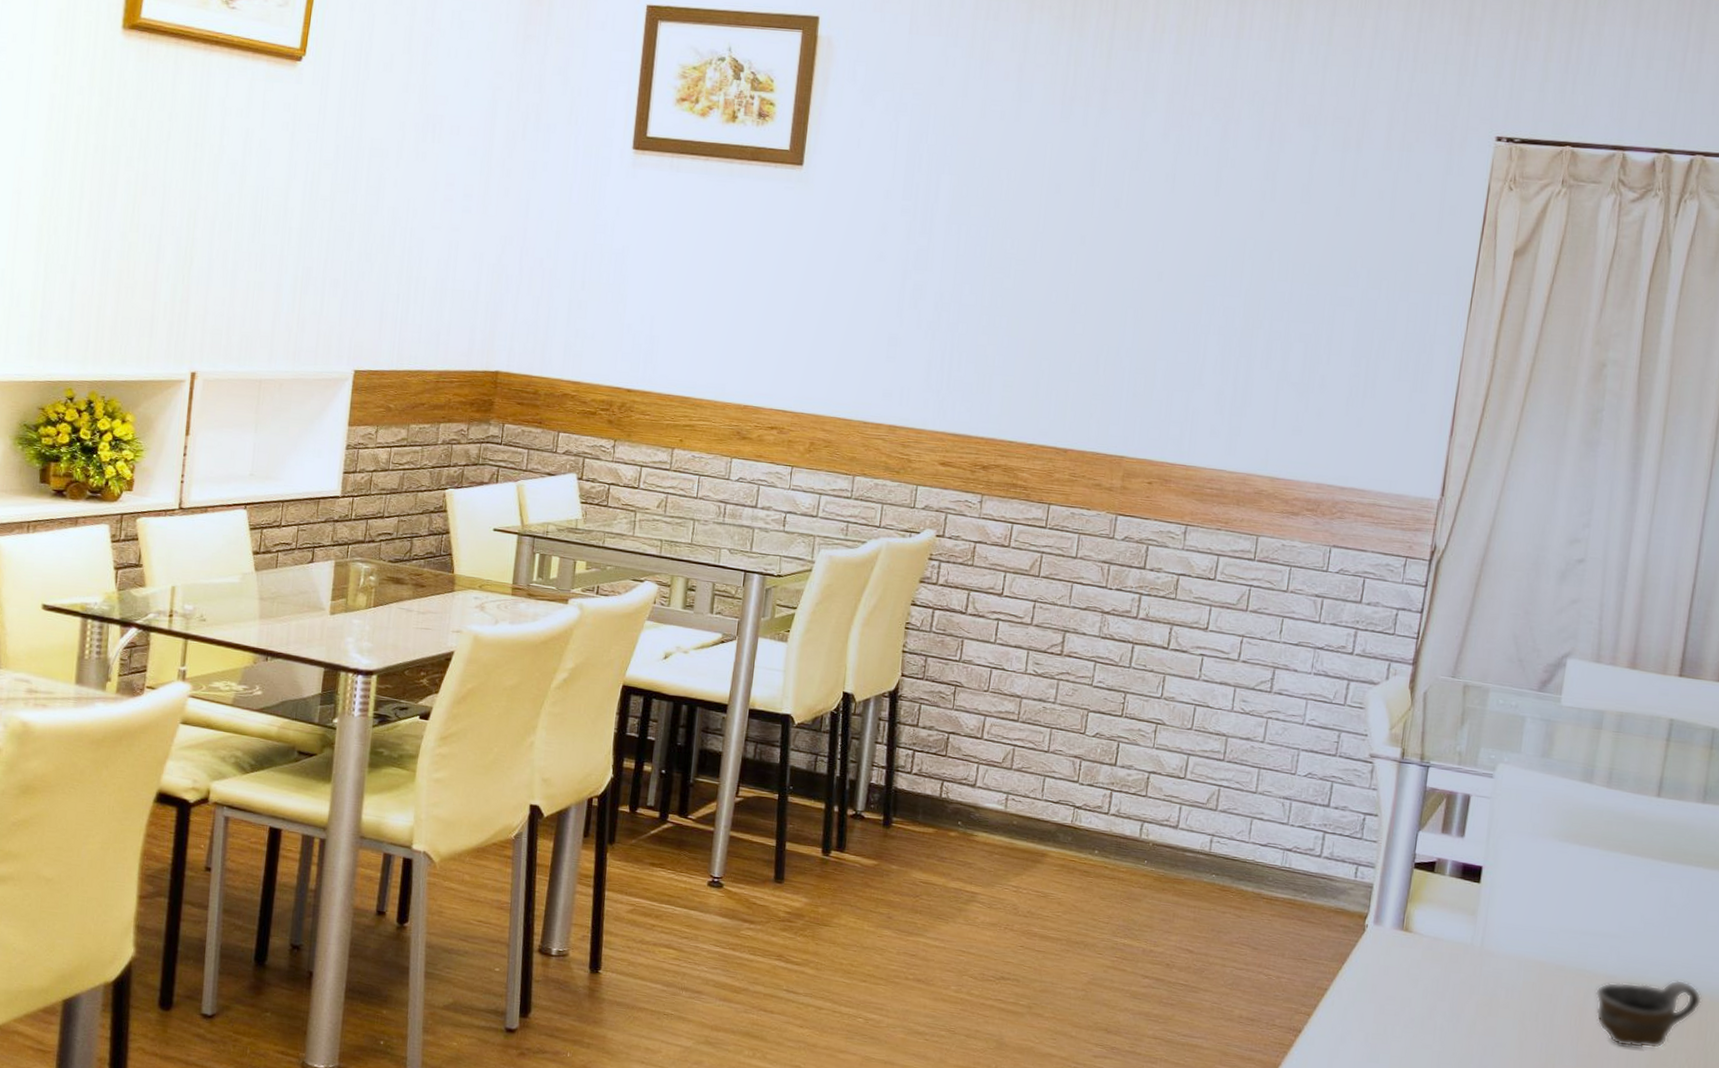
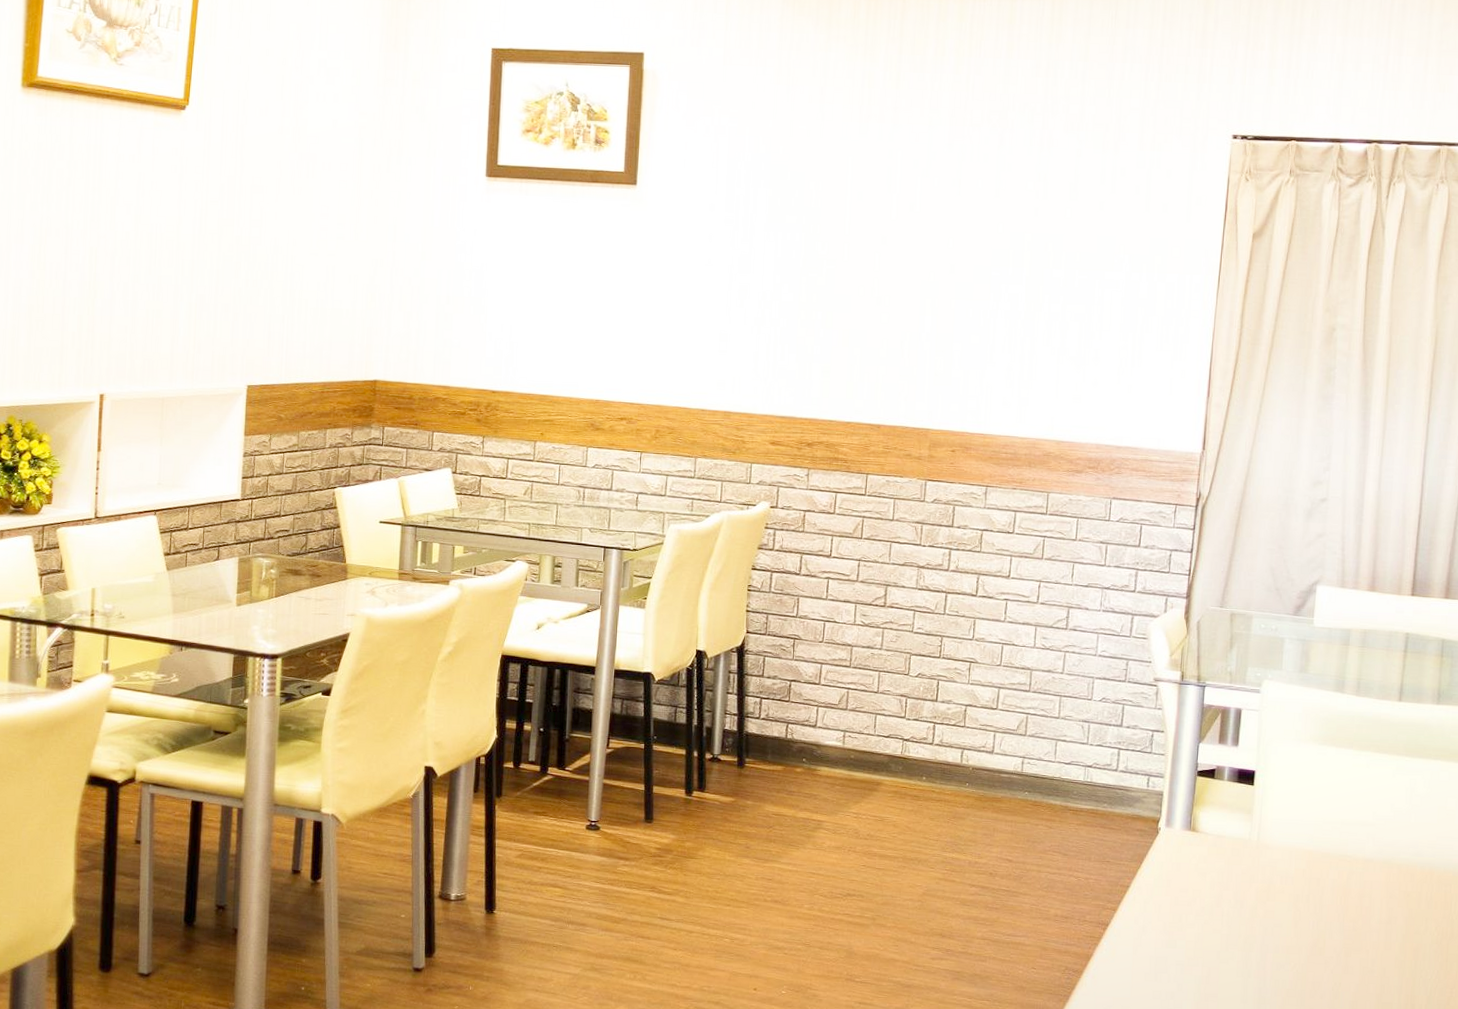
cup: present [1595,979,1702,1049] -> none [1356,858,1446,921]

